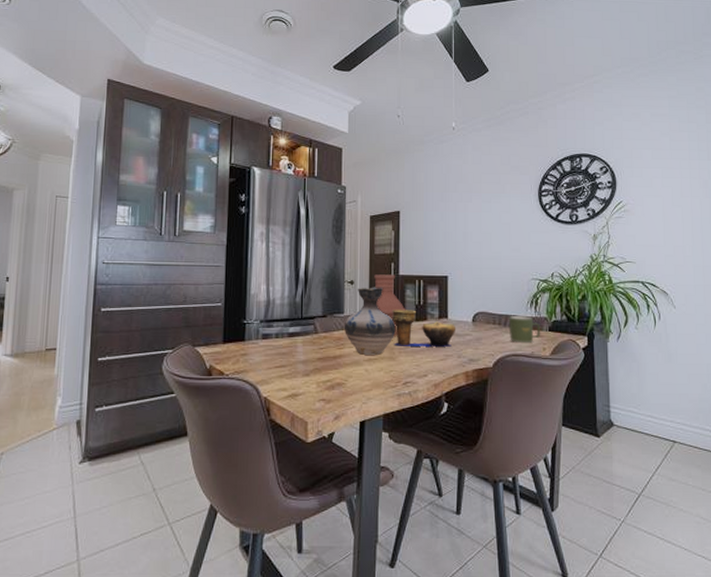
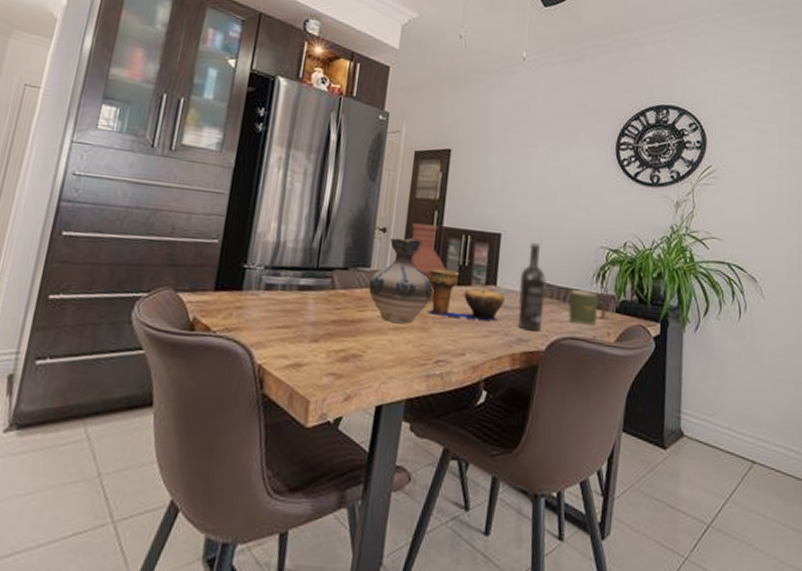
wine bottle: none [466,281,489,352] -> present [518,243,546,332]

